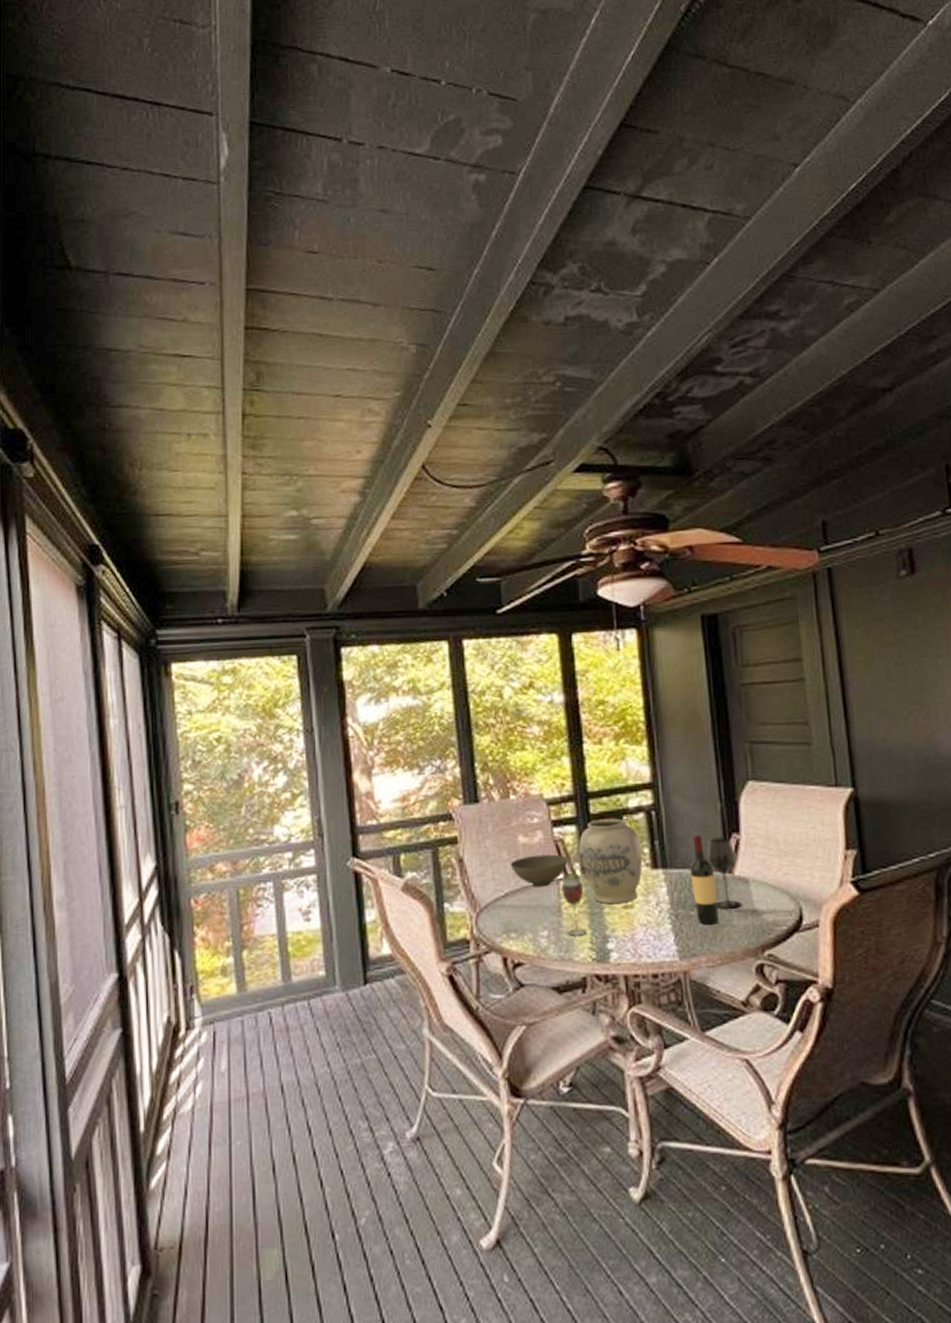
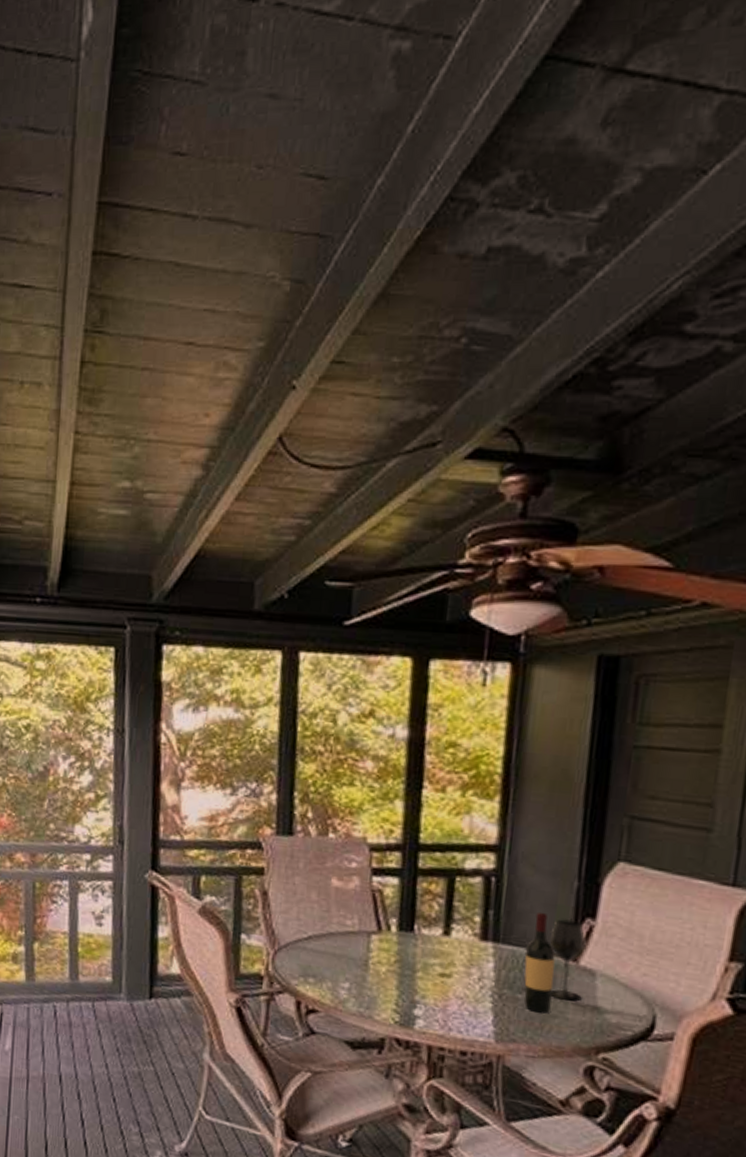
bowl: present [510,854,568,887] -> none [318,901,384,937]
wineglass: present [561,873,586,936] -> none [371,927,398,996]
vase: present [579,819,643,905] -> none [398,876,473,971]

